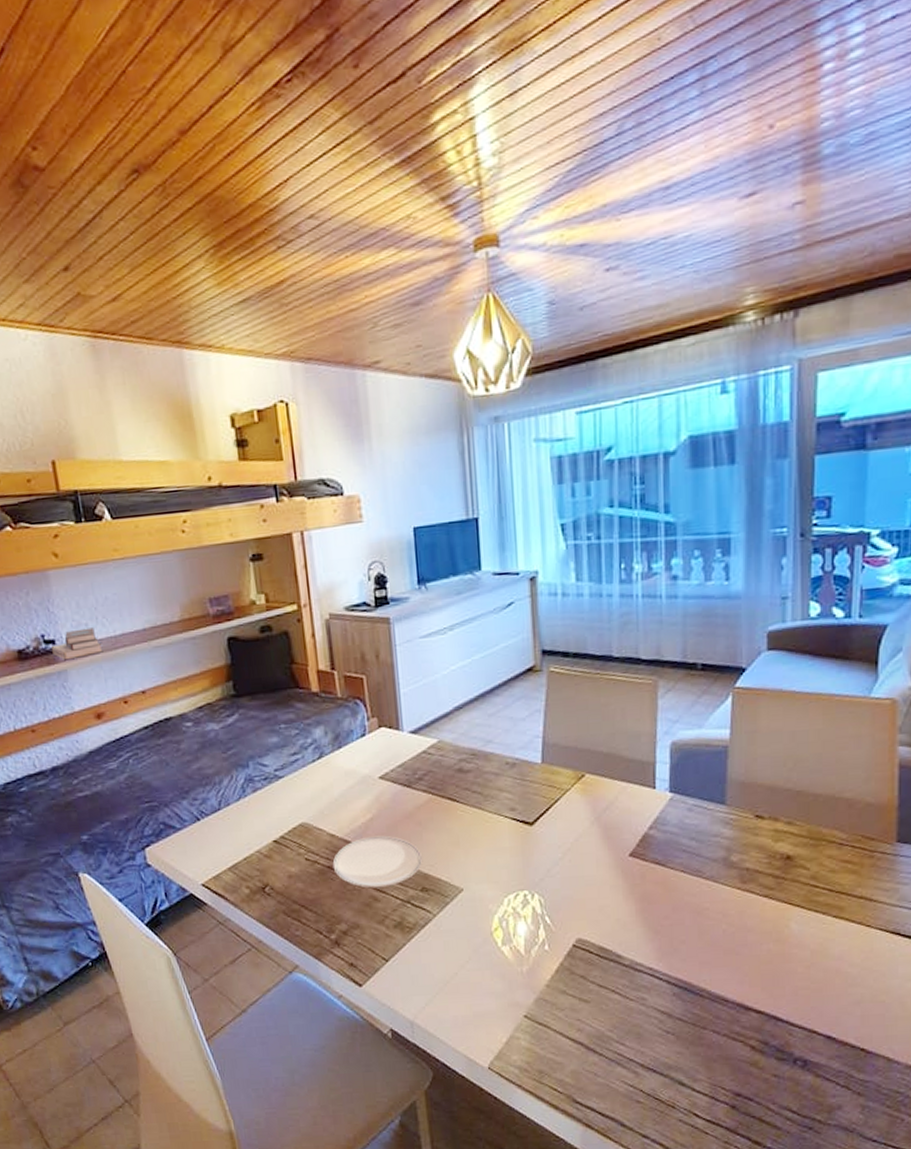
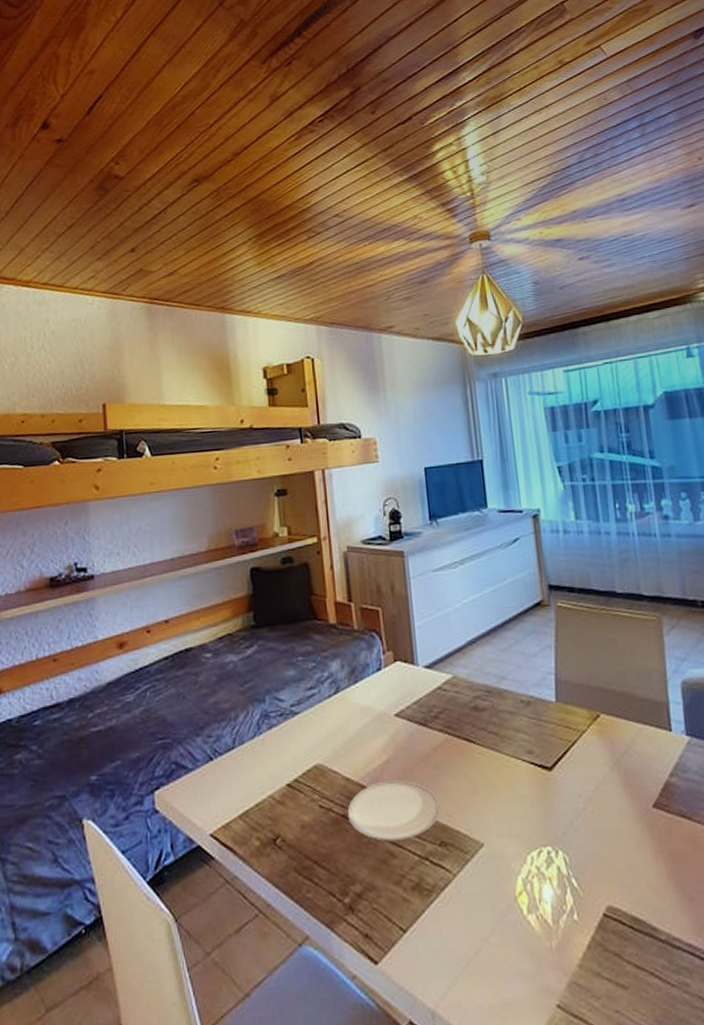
books: present [50,627,102,661] -> none [82,556,130,588]

